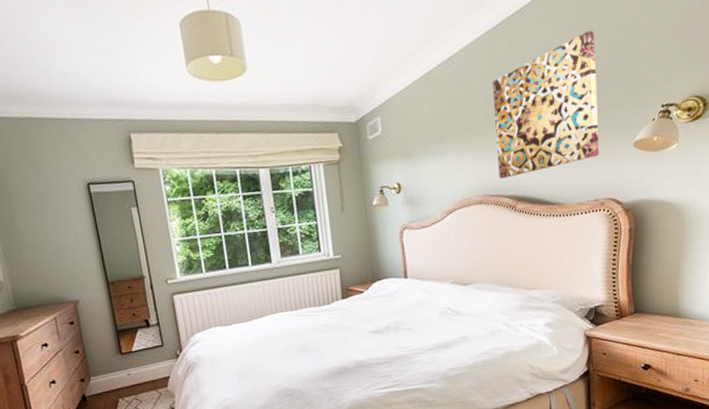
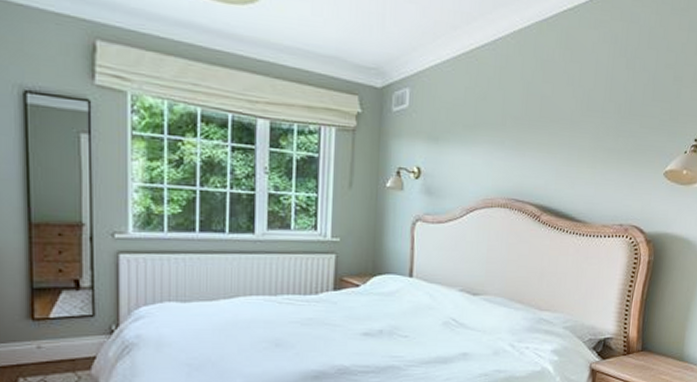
wall art: present [493,30,600,179] -> none [527,46,642,185]

